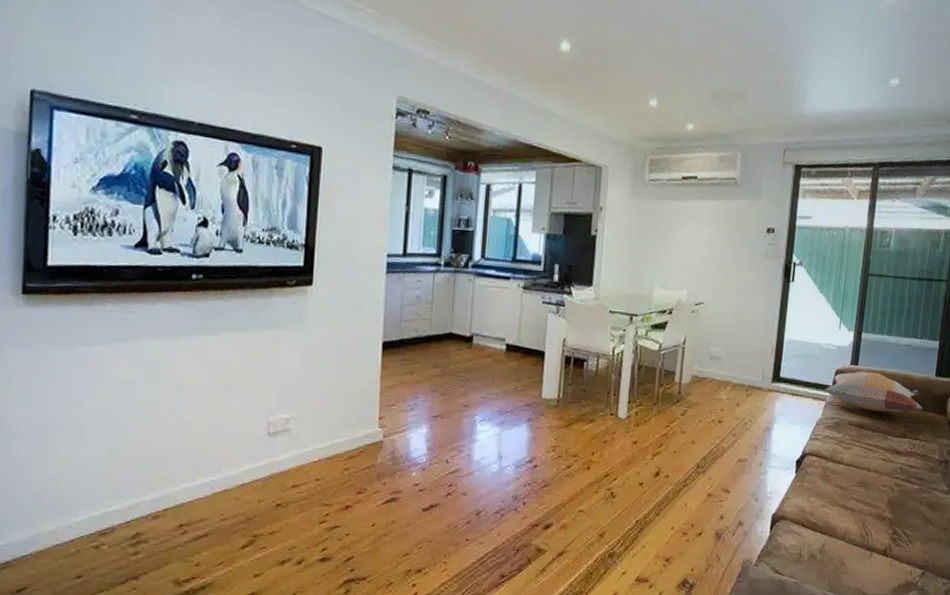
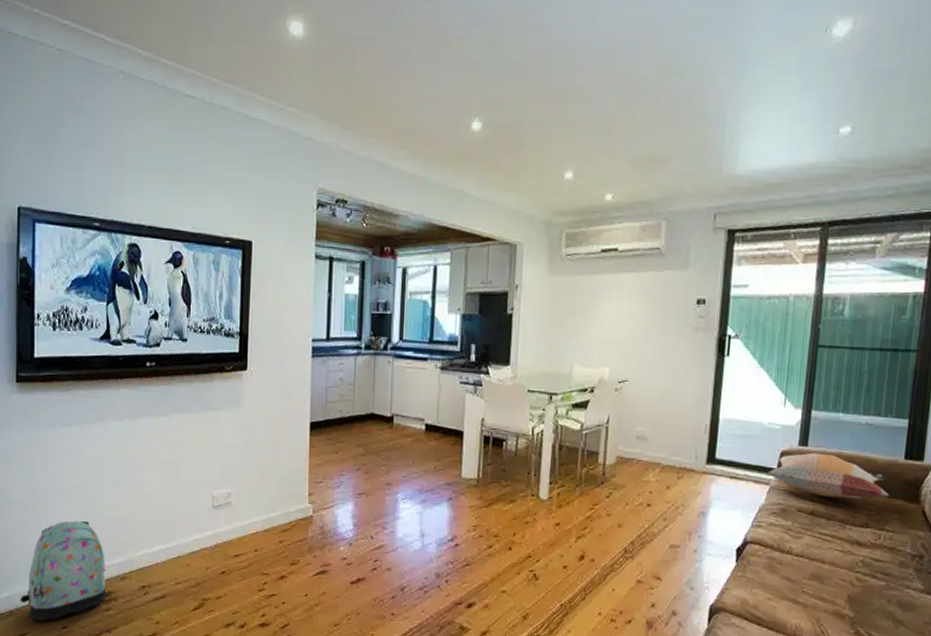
backpack: none [19,454,134,572] -> present [19,521,106,622]

